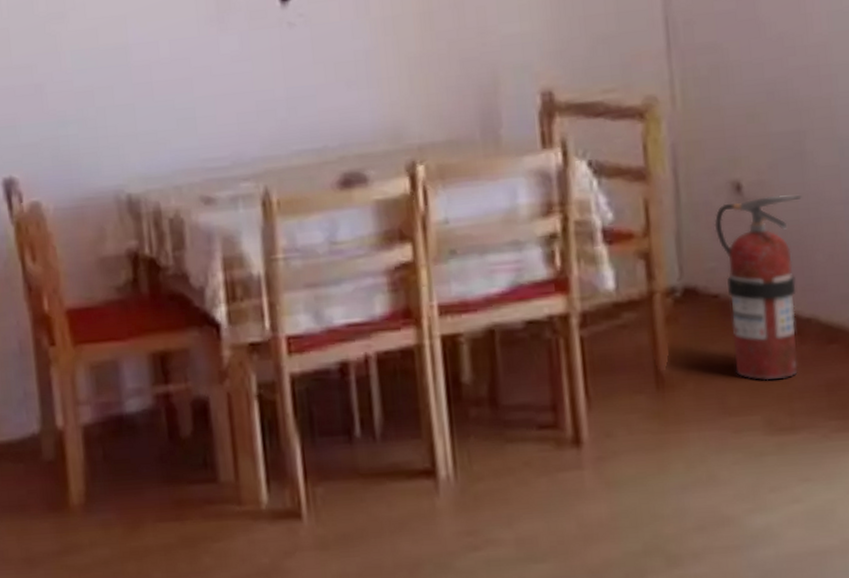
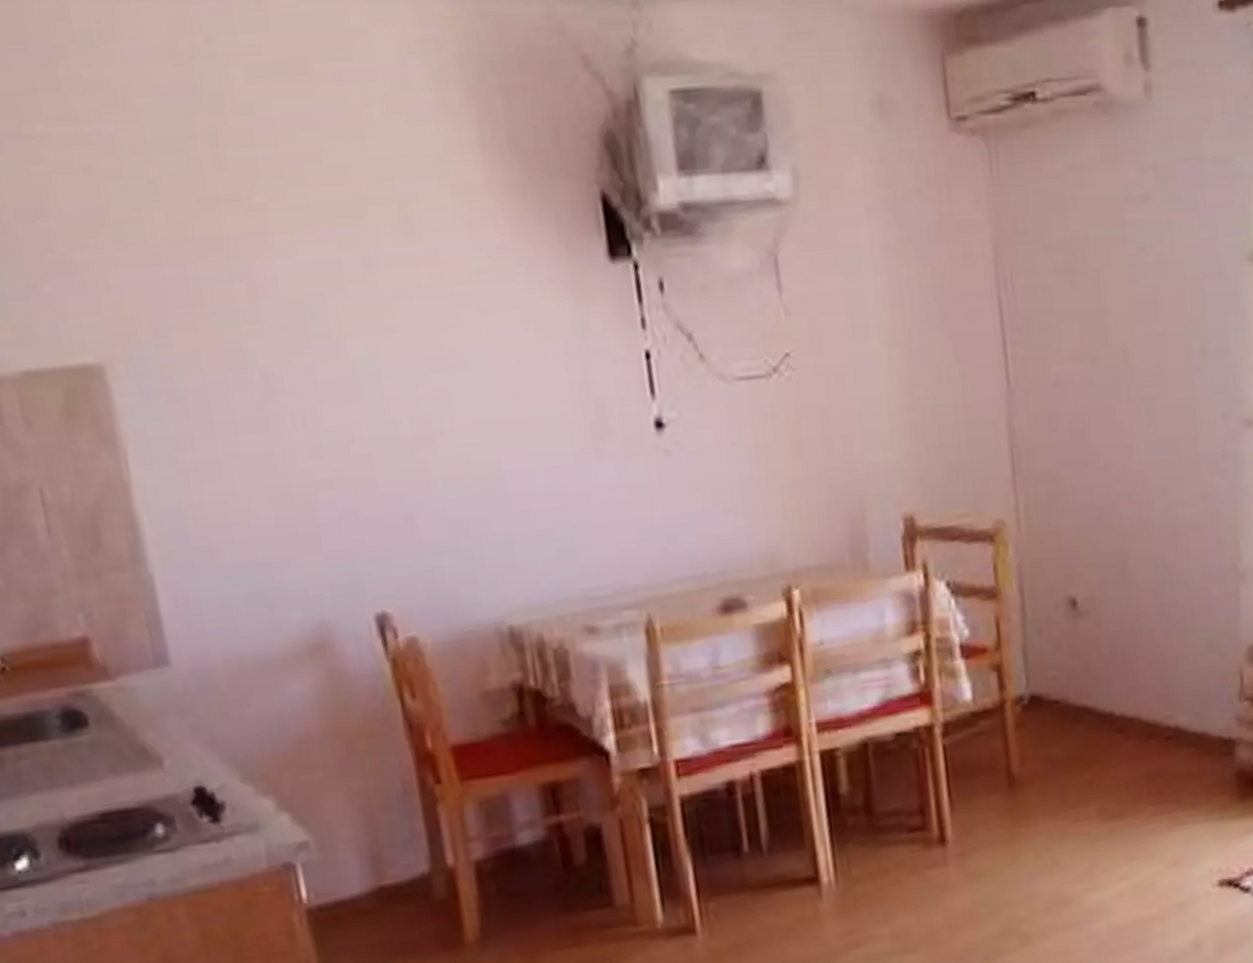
fire extinguisher: present [714,194,802,381] -> none [1054,608,1126,775]

